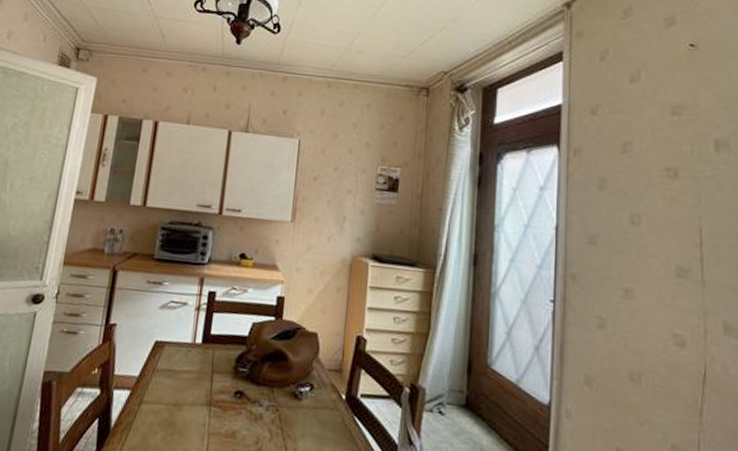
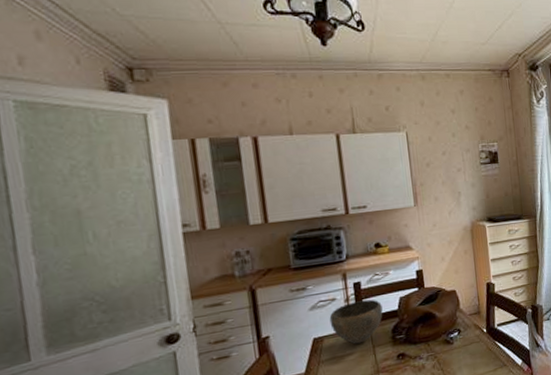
bowl: none [175,312,232,363] -> present [329,299,383,345]

